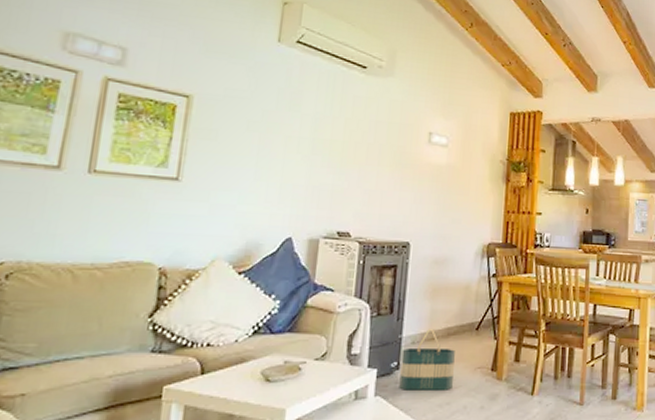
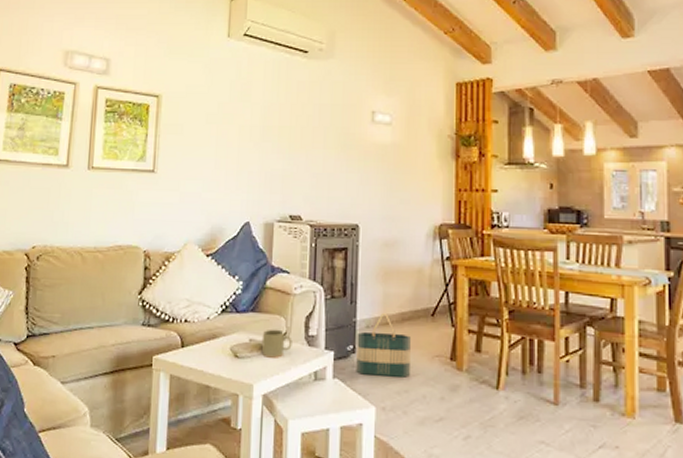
mug: none [297,349,333,379] -> present [261,329,292,358]

